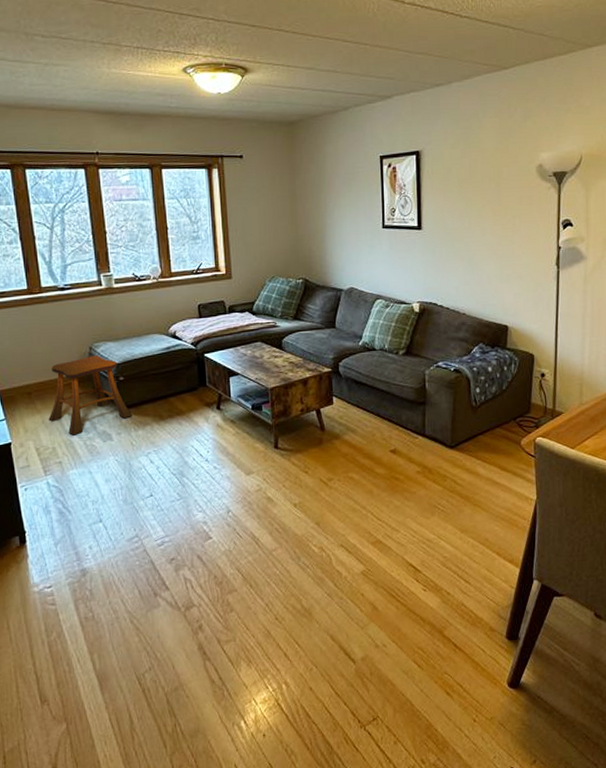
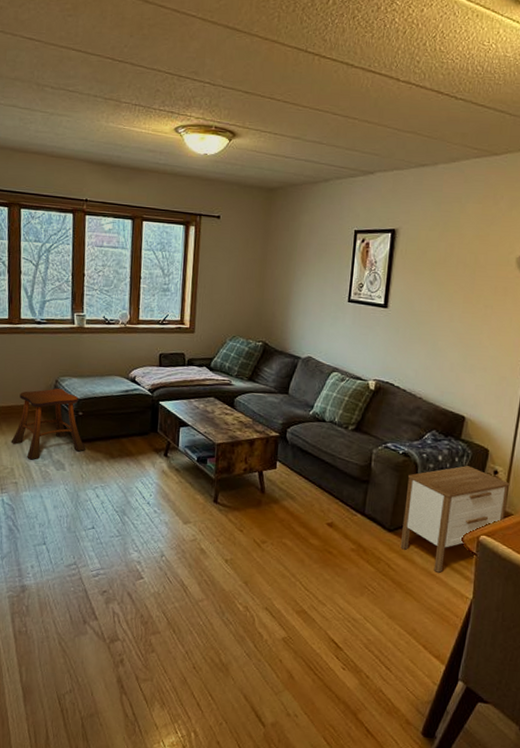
nightstand: none [462,373,557,480] -> present [401,466,510,573]

